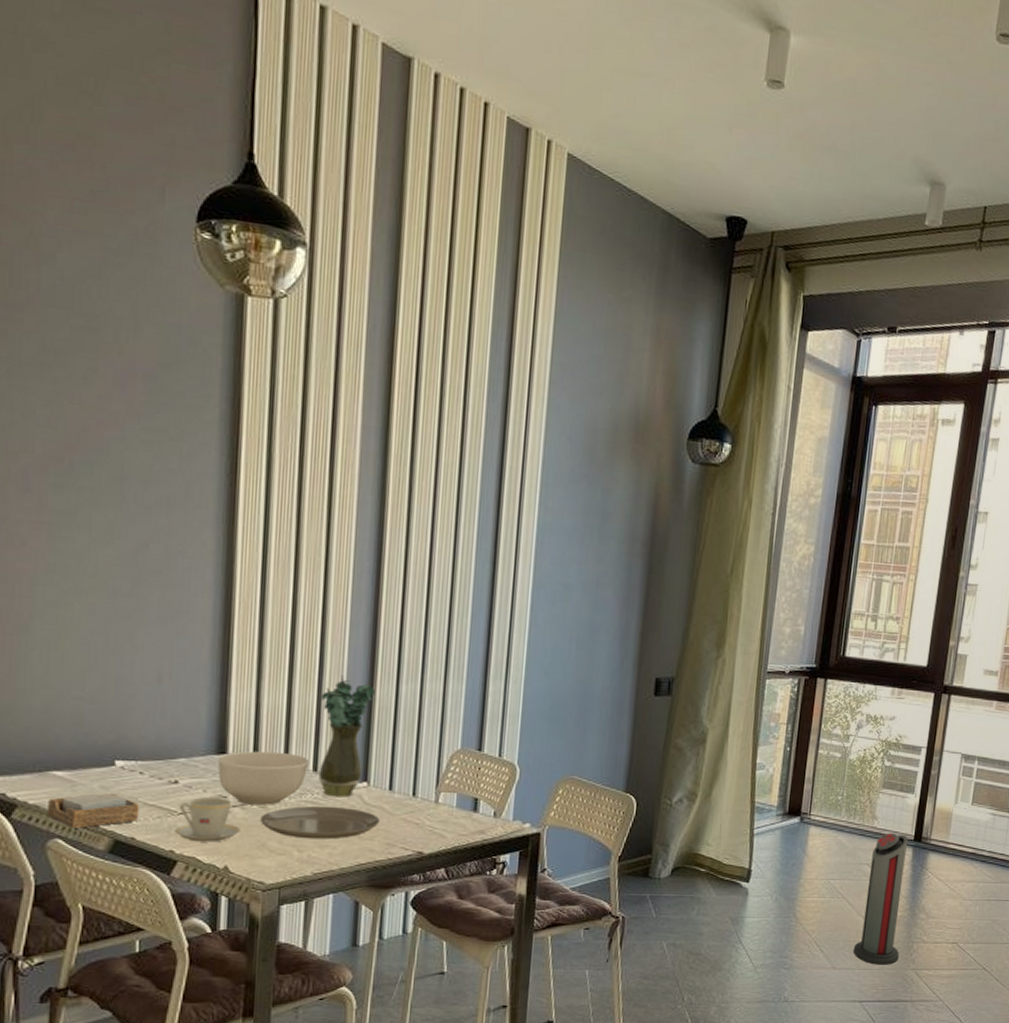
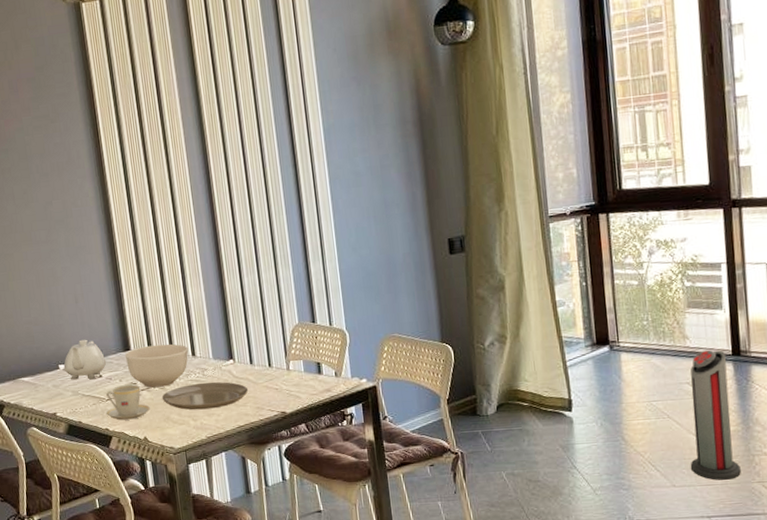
napkin holder: present [46,792,140,828] -> none [22,389,81,418]
teapot: none [122,731,188,785] -> present [63,339,106,380]
vase: present [318,676,375,798] -> none [187,277,228,375]

